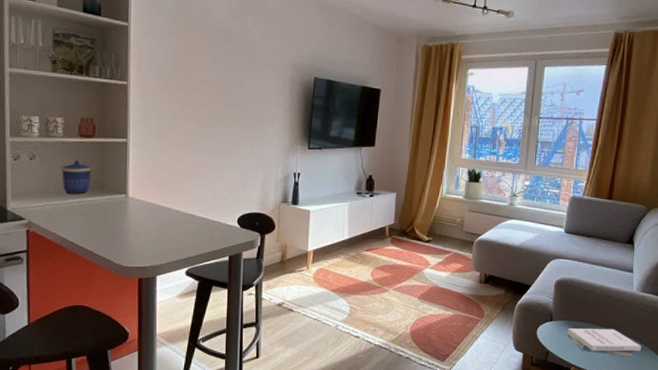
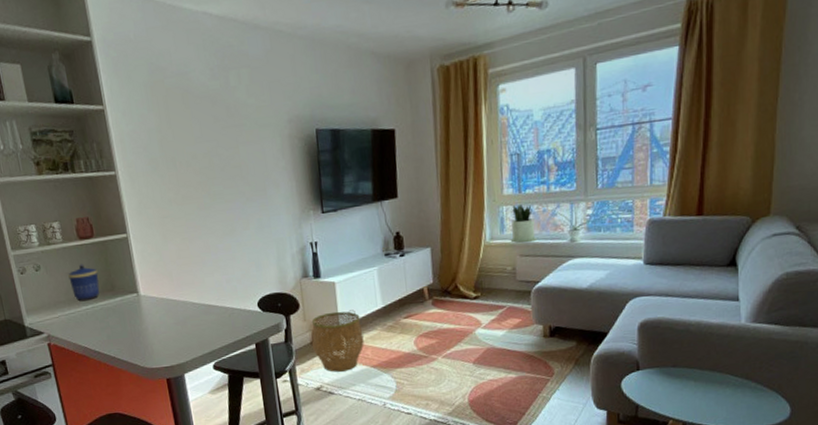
basket: none [281,236,328,292] -> present [311,310,364,372]
books: present [567,328,641,357] -> none [660,370,758,401]

